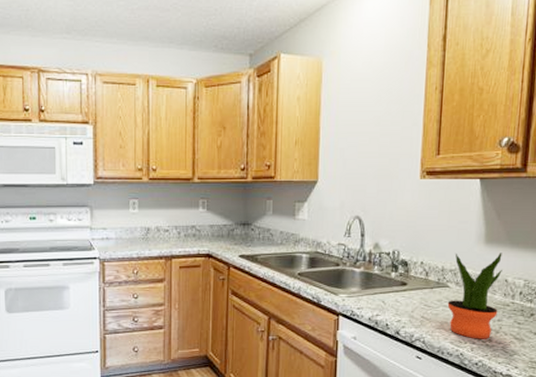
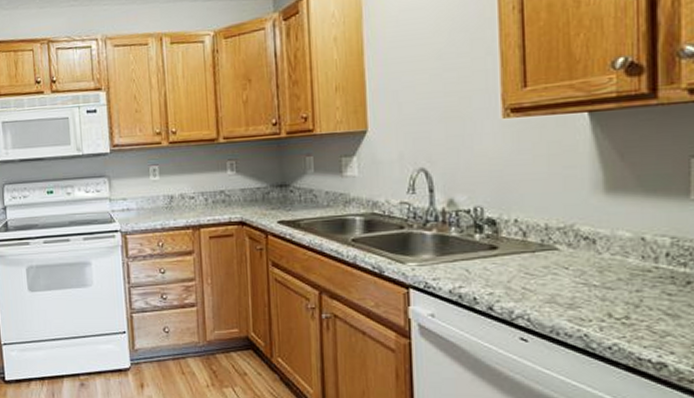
potted plant: present [447,252,502,339] -> none [558,203,635,316]

